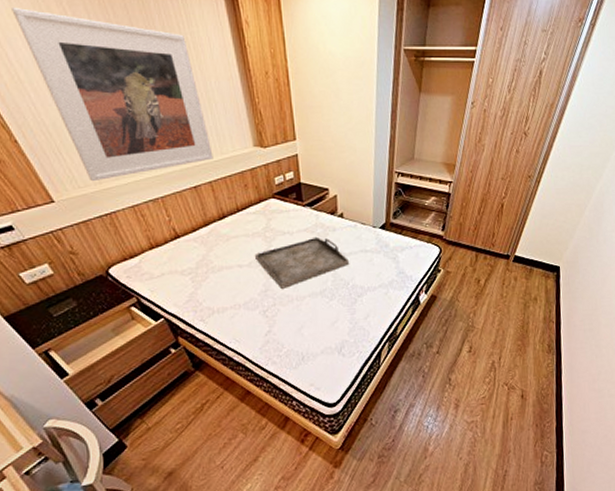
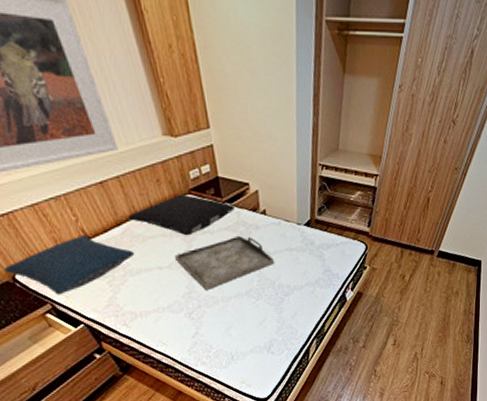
pillow: none [99,234,219,289] -> present [3,235,135,295]
pillow: none [215,197,315,236] -> present [127,194,236,236]

